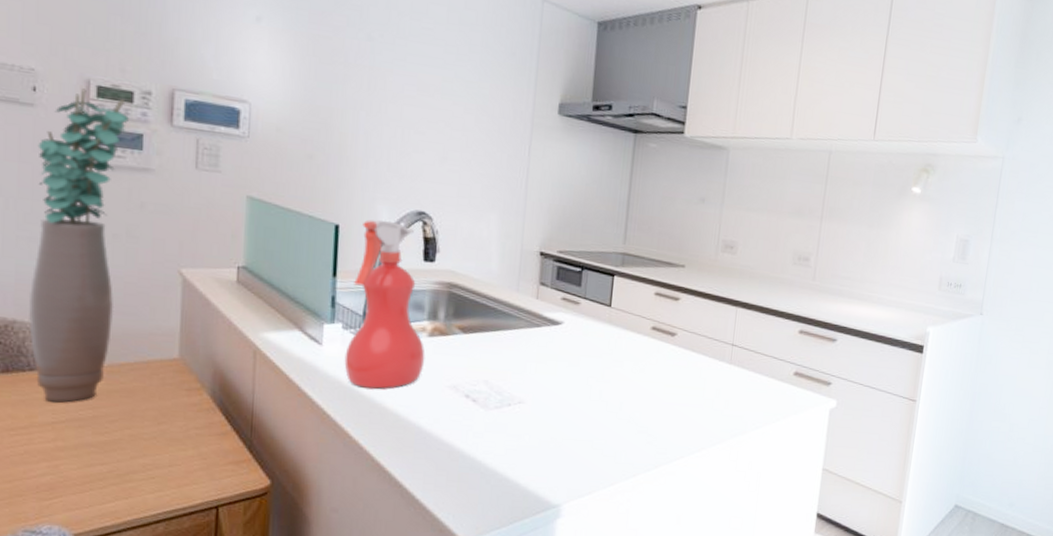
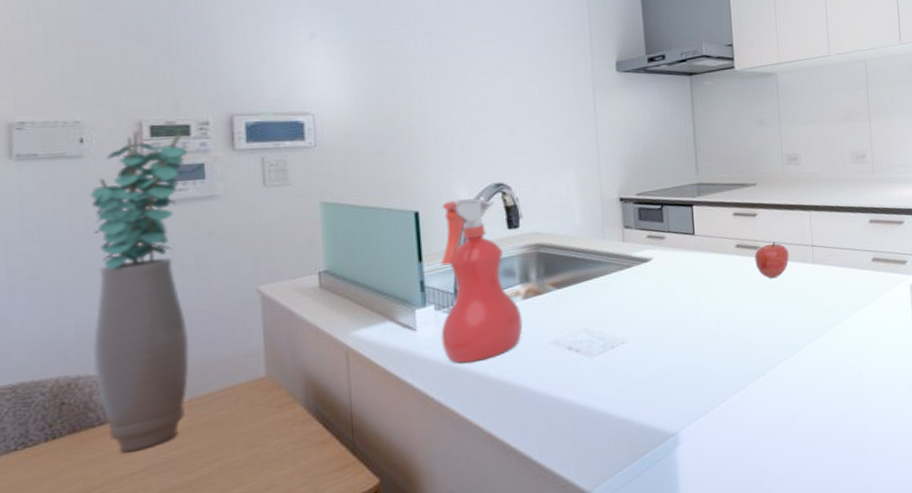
fruit: none [668,332,706,370] -> present [754,242,789,278]

